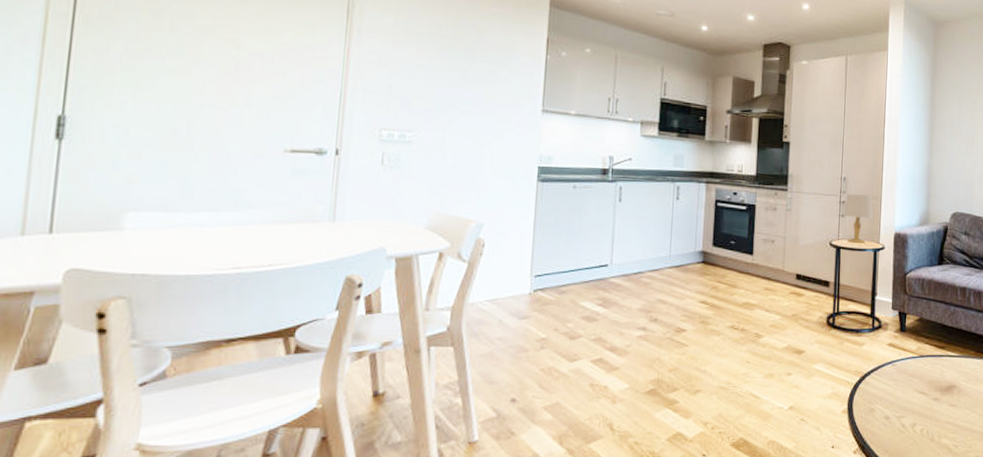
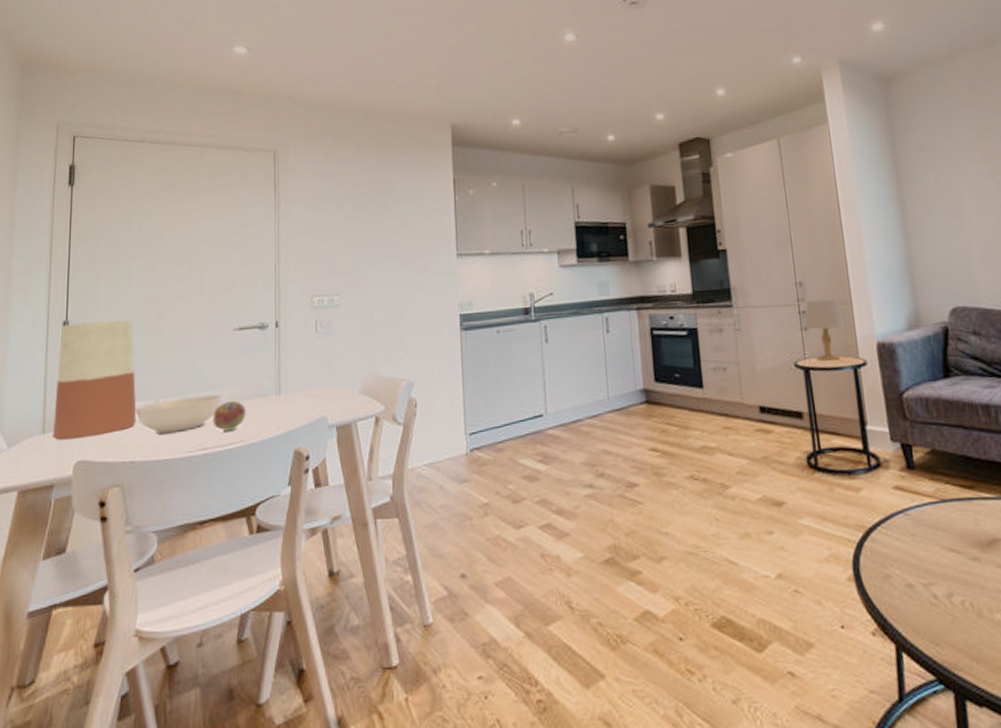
vase: none [36,119,156,246] -> present [53,319,137,441]
bowl: none [152,213,265,248] -> present [135,394,222,433]
fruit: none [251,222,293,251] -> present [213,400,247,430]

